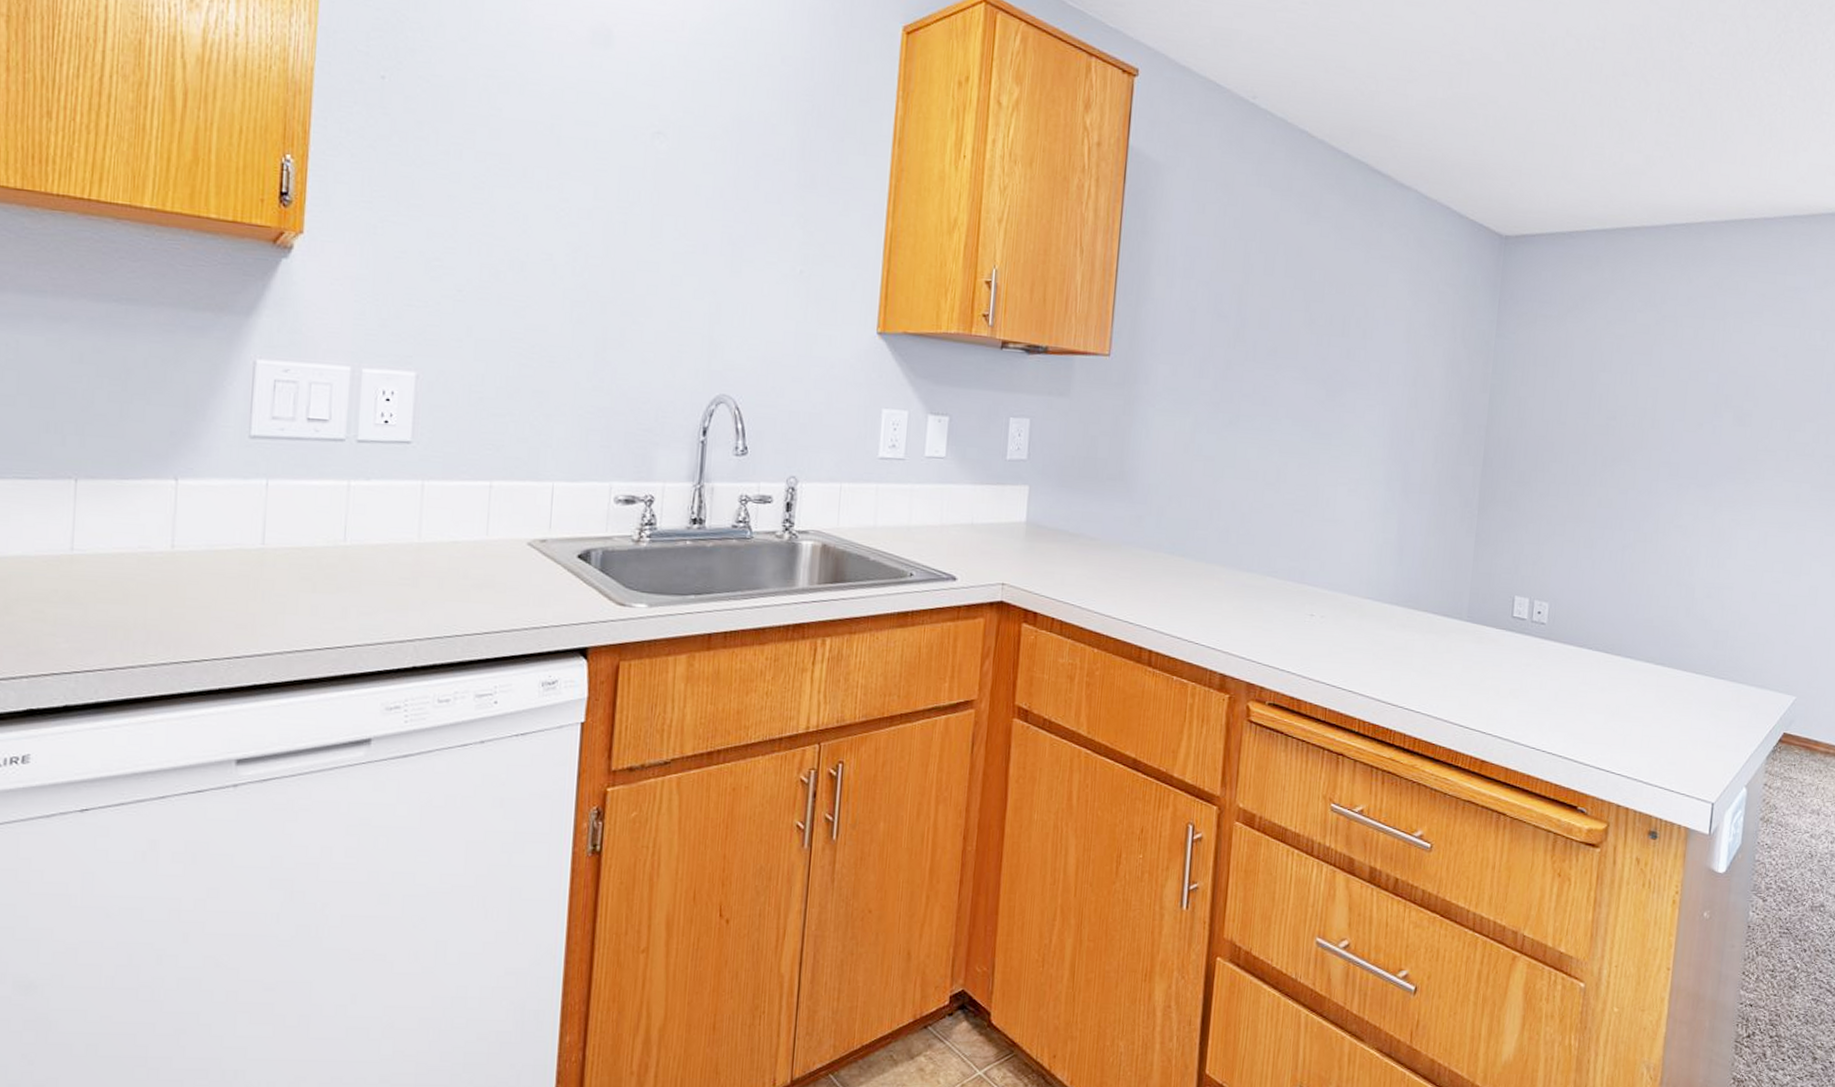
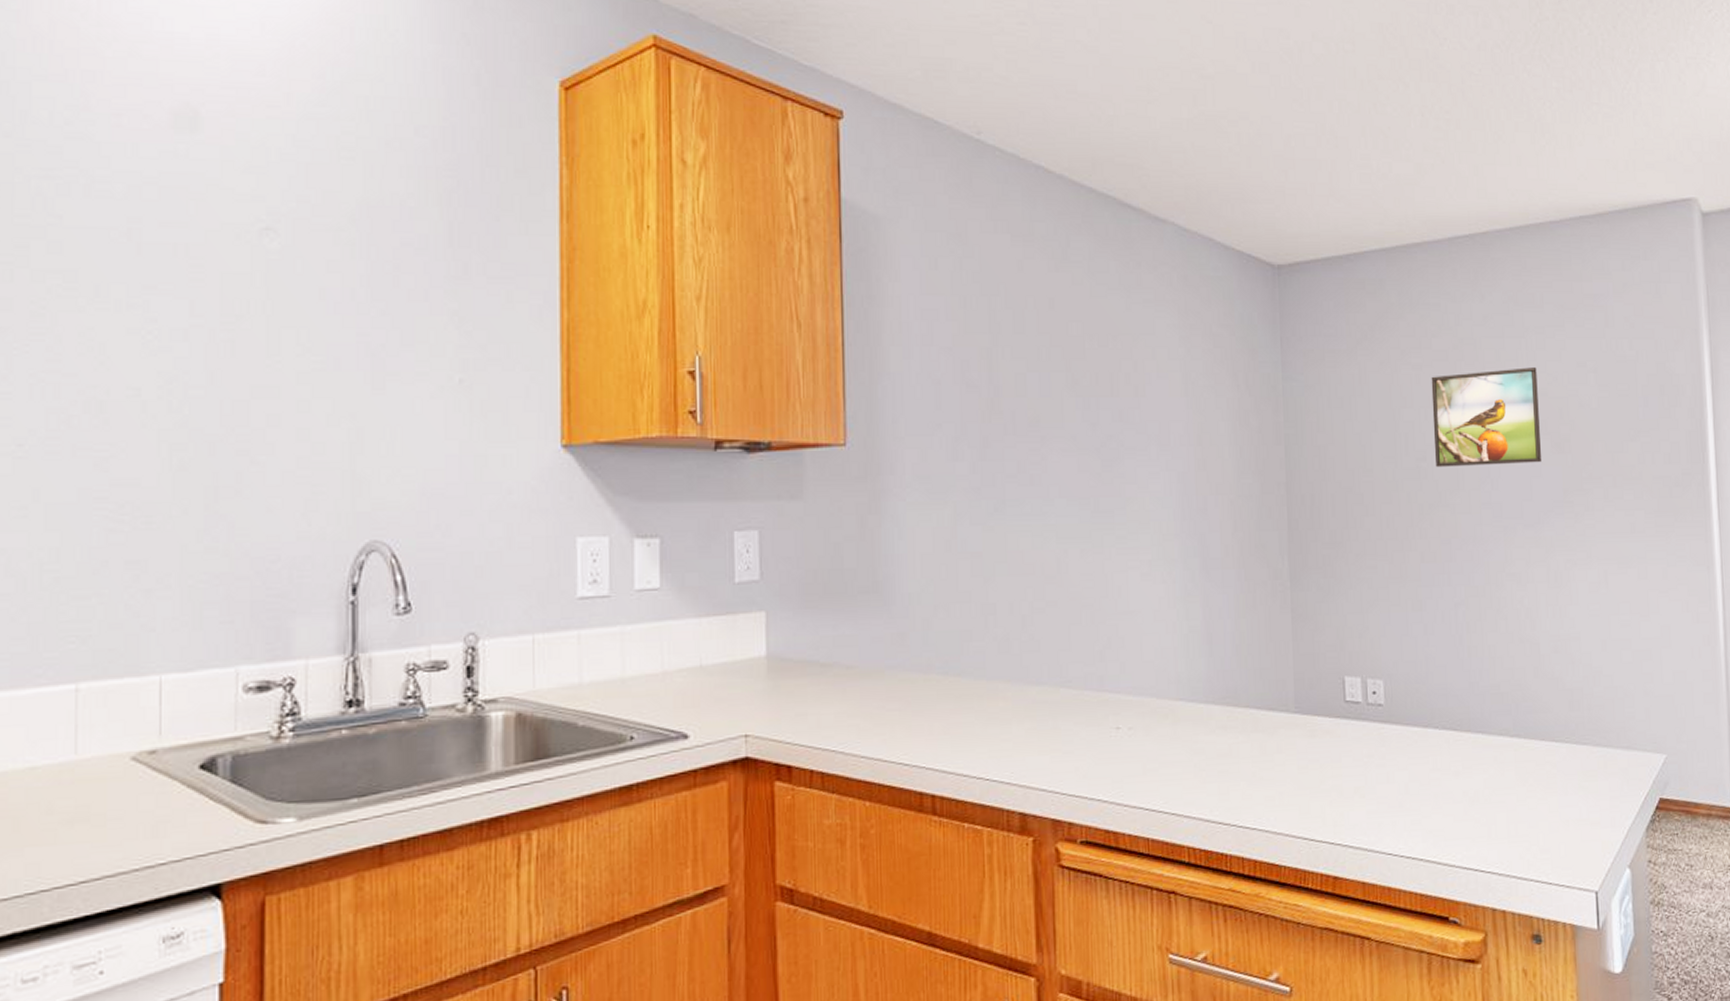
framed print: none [1624,346,1731,432] -> present [1431,367,1542,468]

